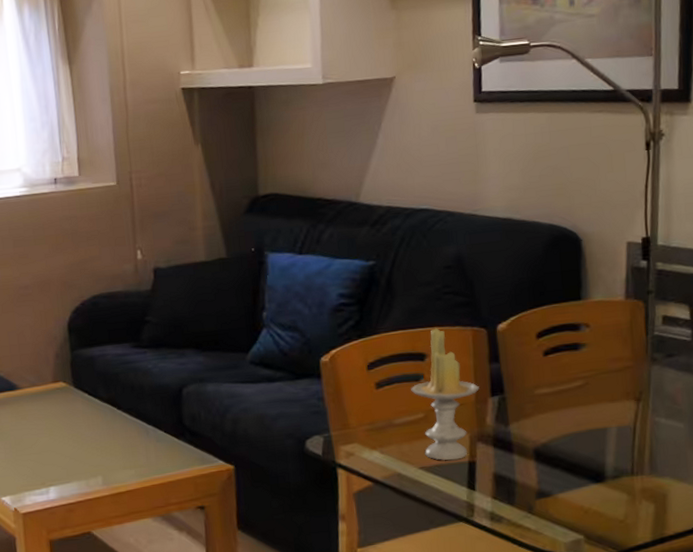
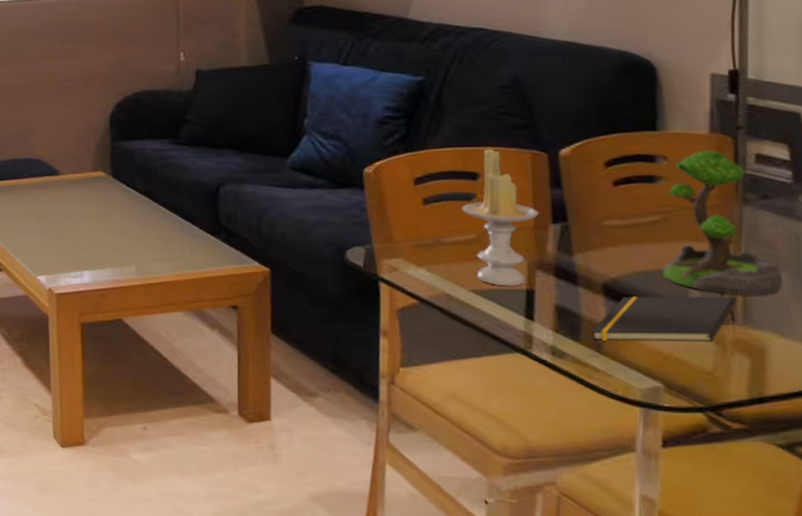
notepad: none [524,449,645,503] -> present [591,296,737,342]
plant: none [583,315,683,448] -> present [661,150,784,296]

